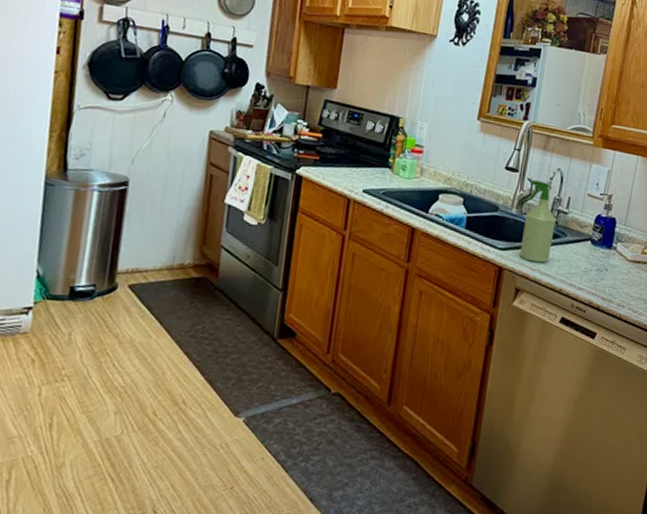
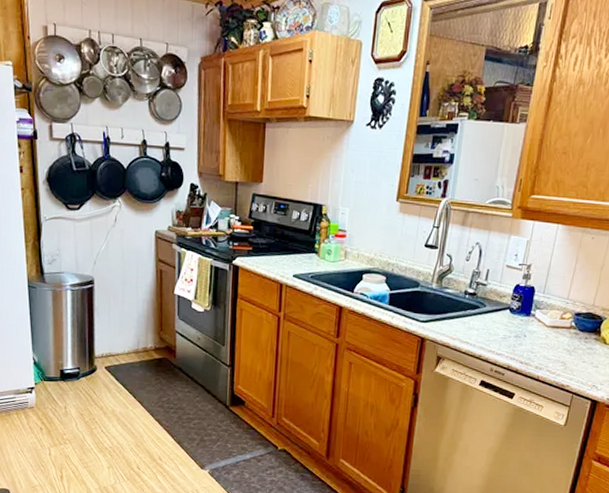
spray bottle: present [519,179,557,263] -> none [440,254,476,333]

